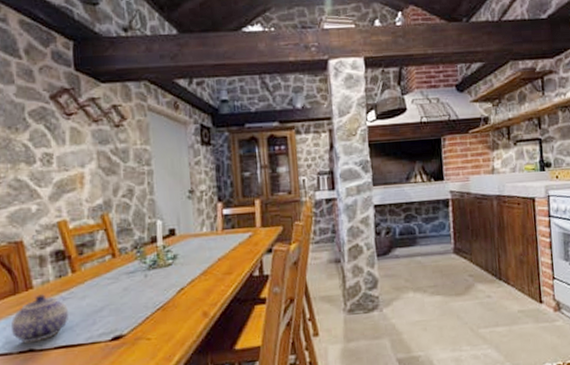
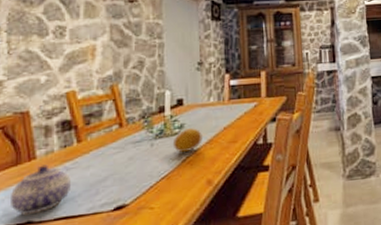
fruit: none [166,259,197,284] -> present [172,128,203,153]

